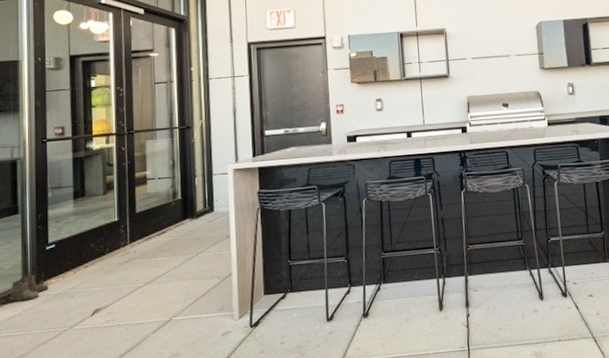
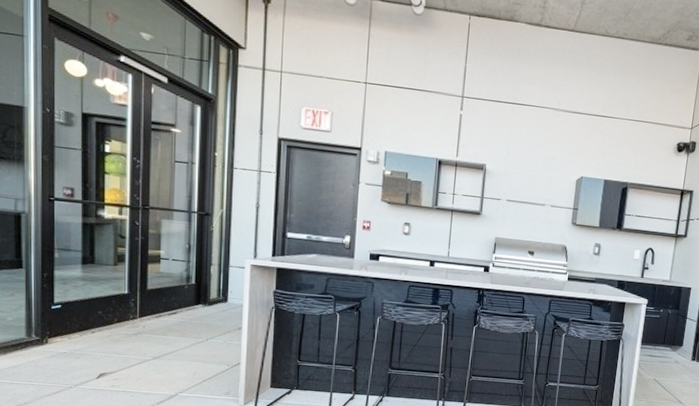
boots: present [9,275,50,302] -> none [12,330,54,354]

